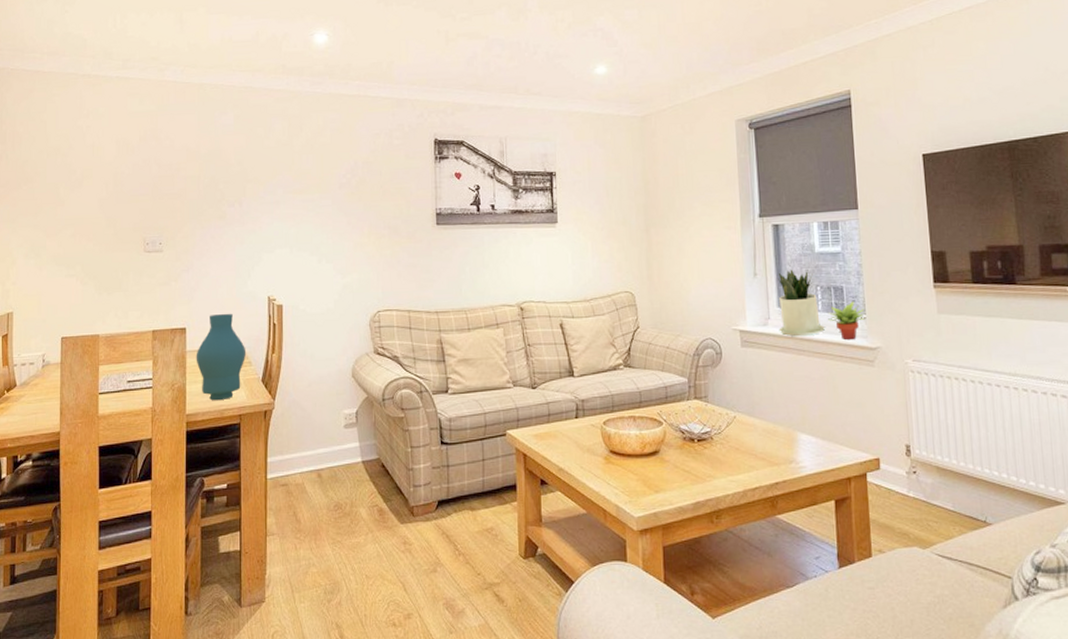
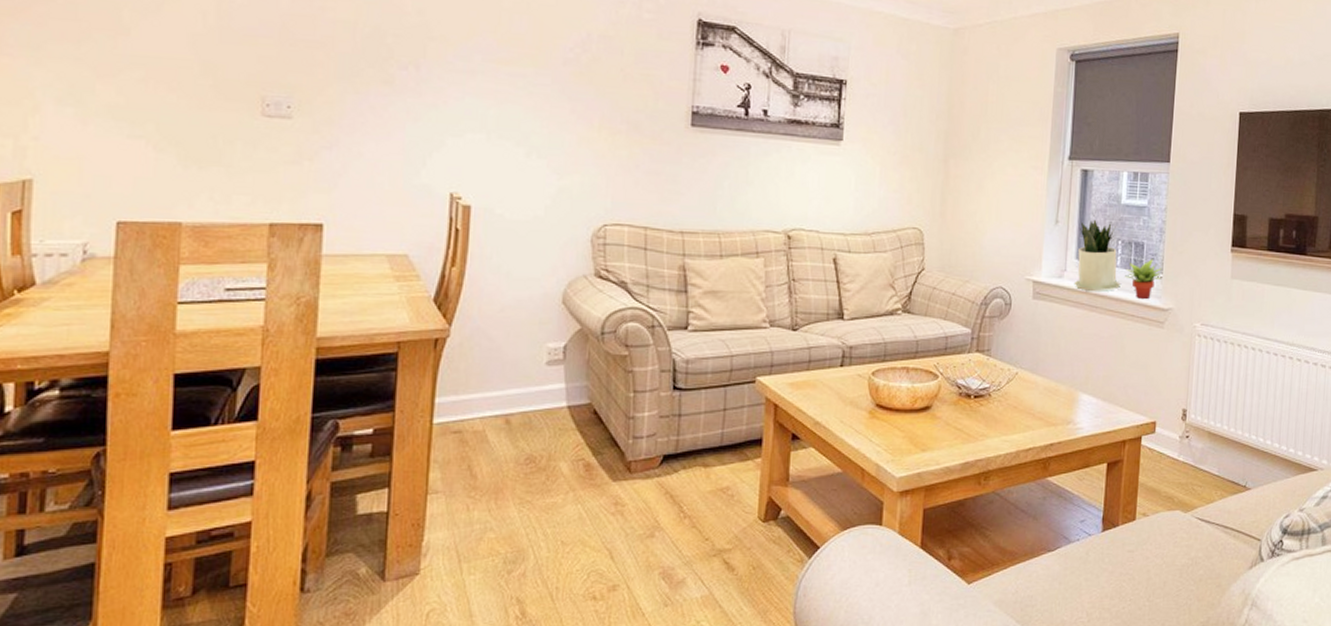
vase: present [196,313,245,400] -> none [336,209,412,321]

